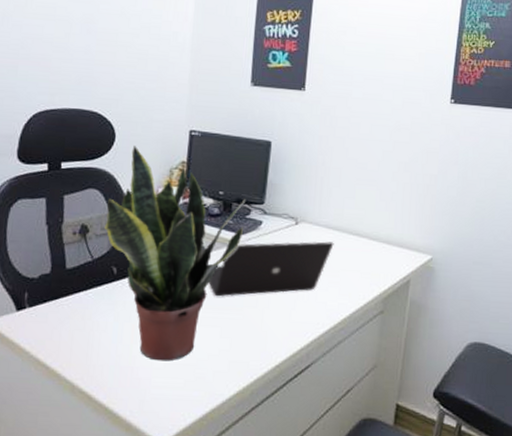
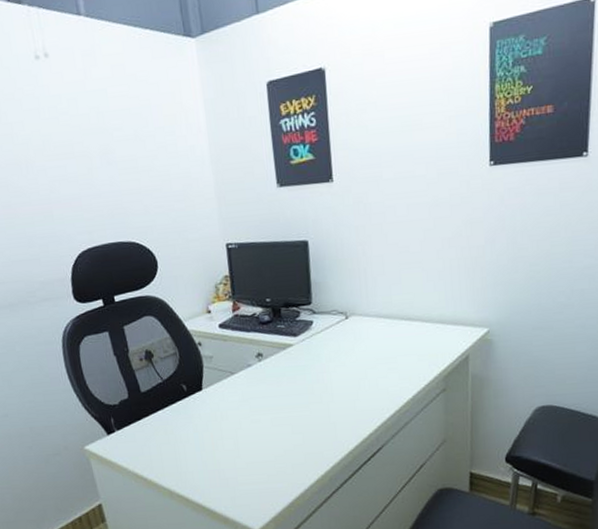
potted plant: present [104,146,247,361] -> none [164,268,297,462]
laptop: present [209,241,334,297] -> none [273,330,387,398]

